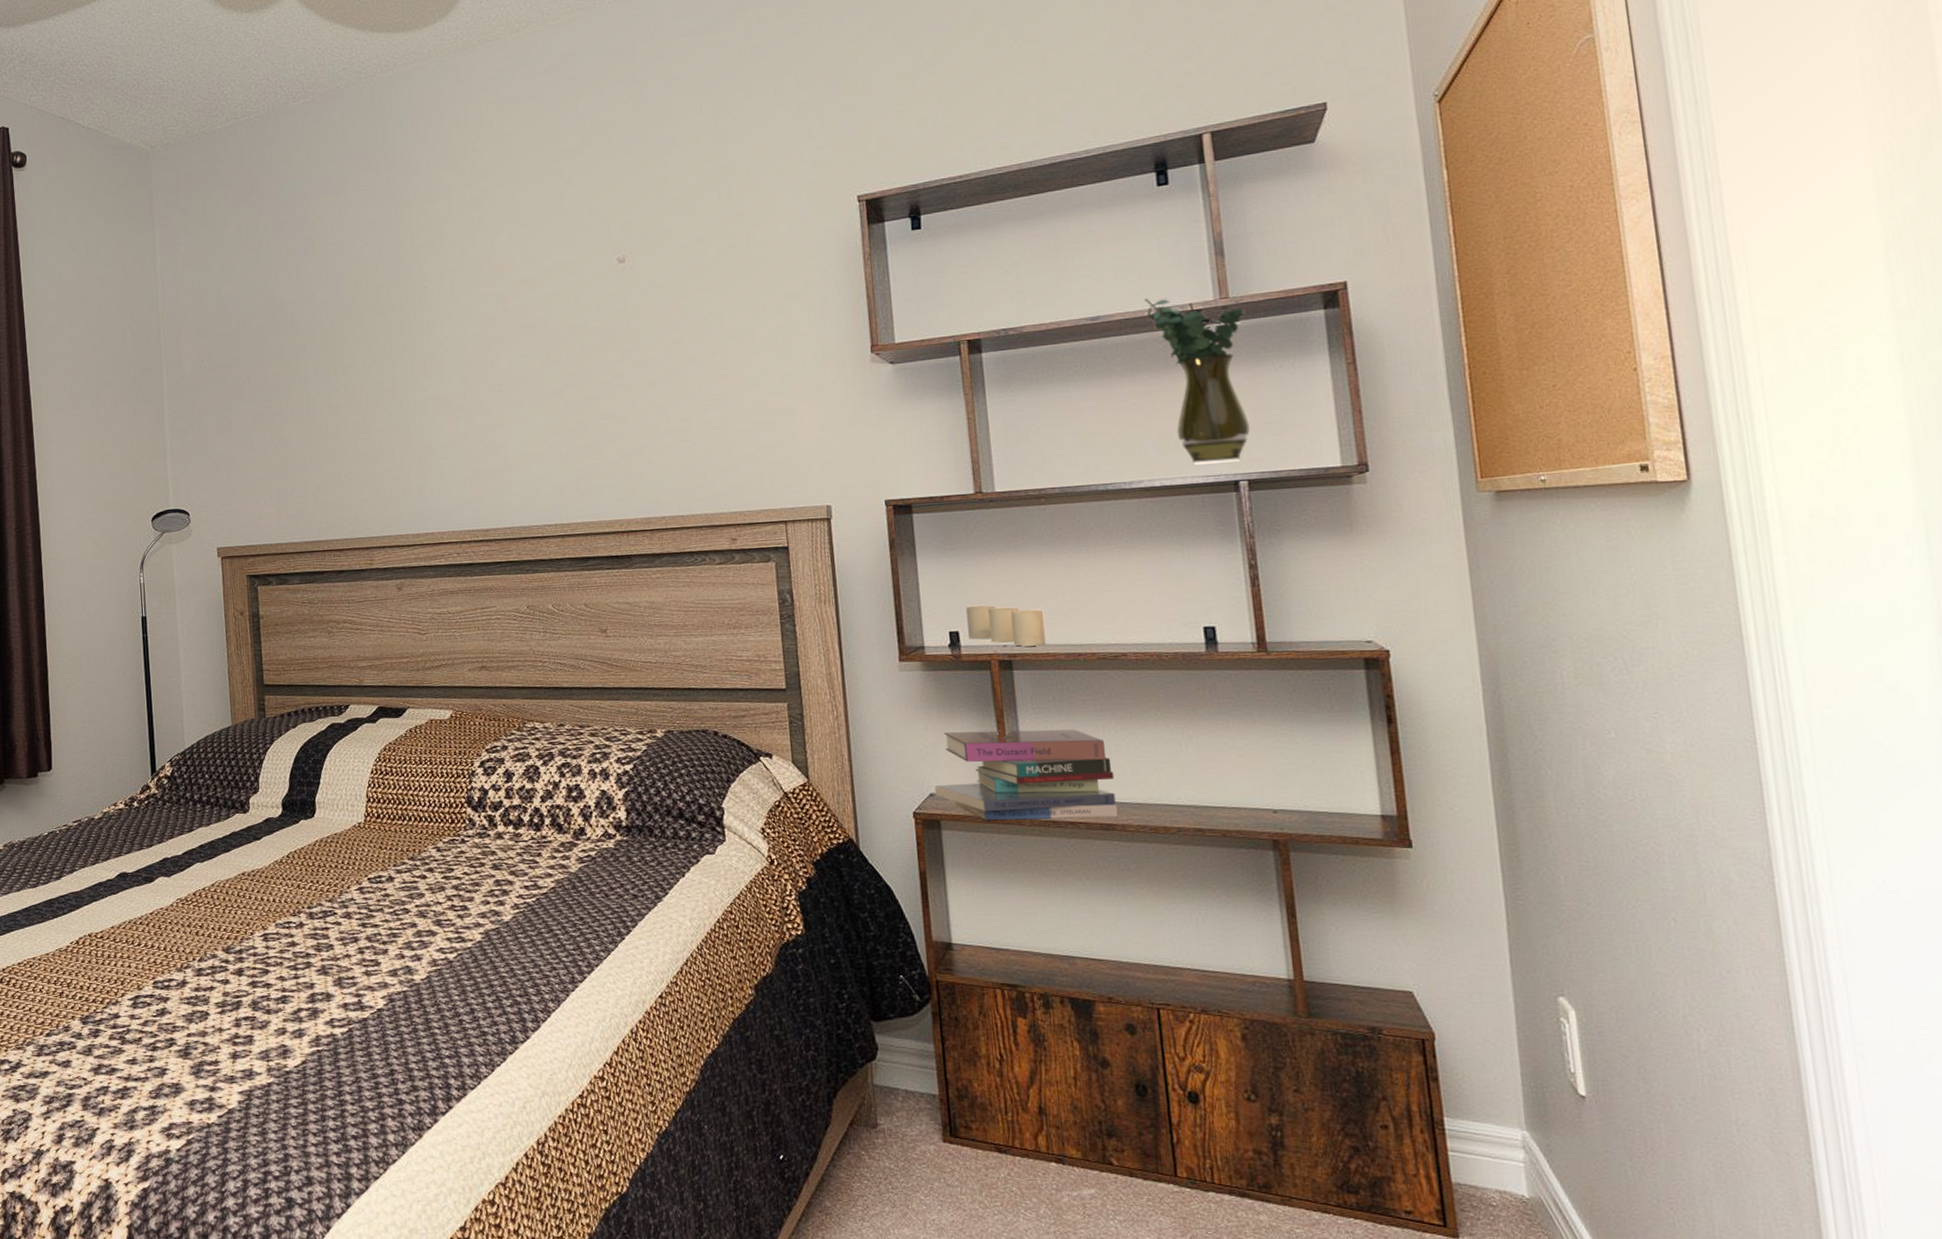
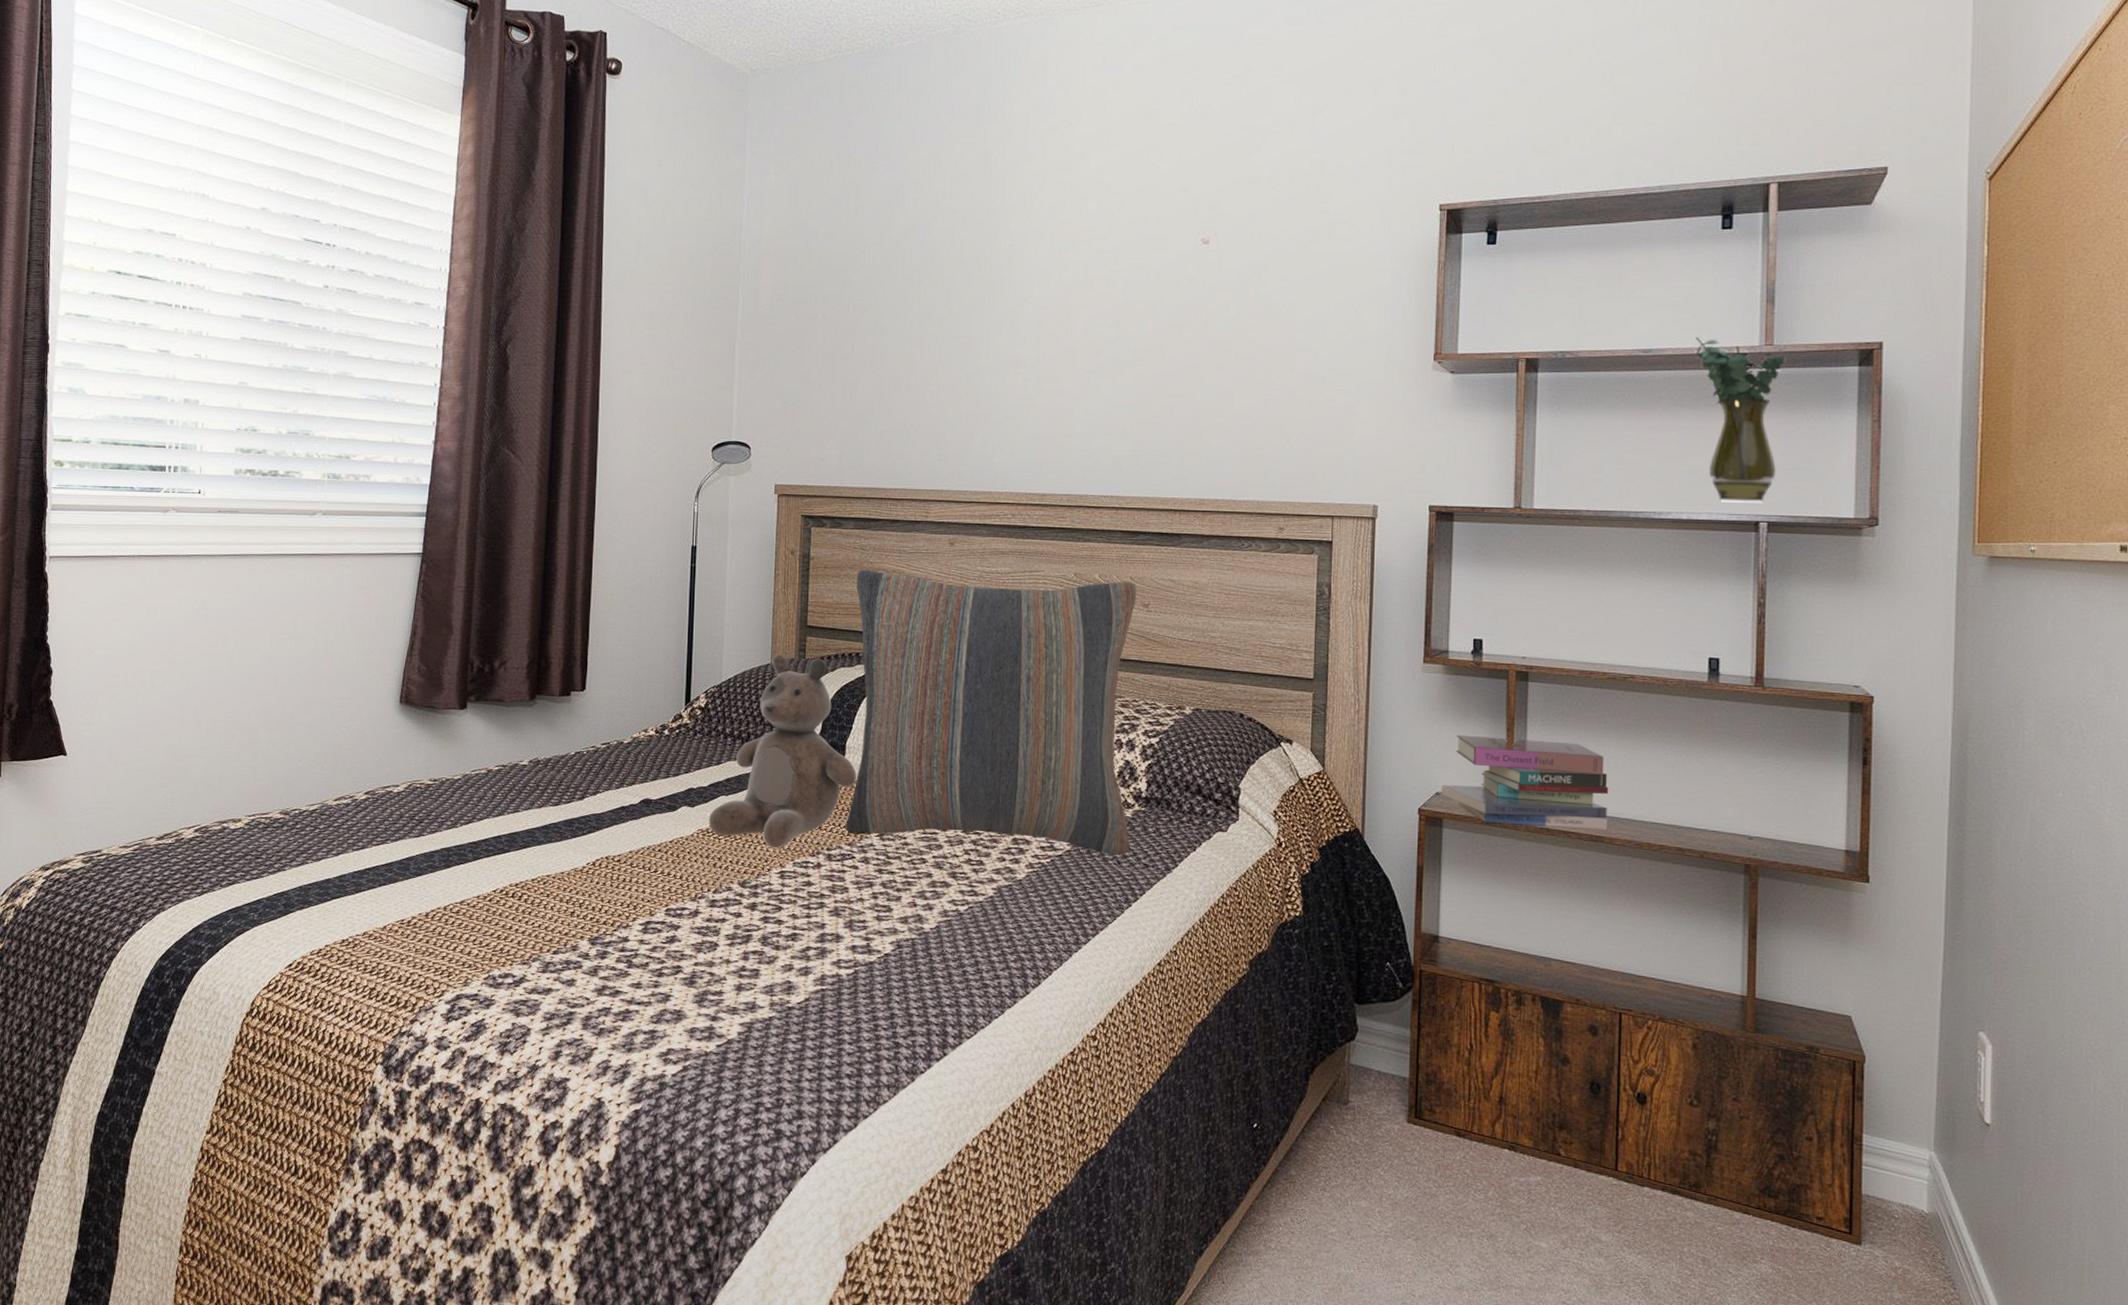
stuffed animal: none [186,715,330,911] -> present [708,653,856,849]
pillow: none [308,608,616,890] -> present [845,569,1137,855]
candle: present [966,605,1046,647] -> none [1491,617,1563,661]

